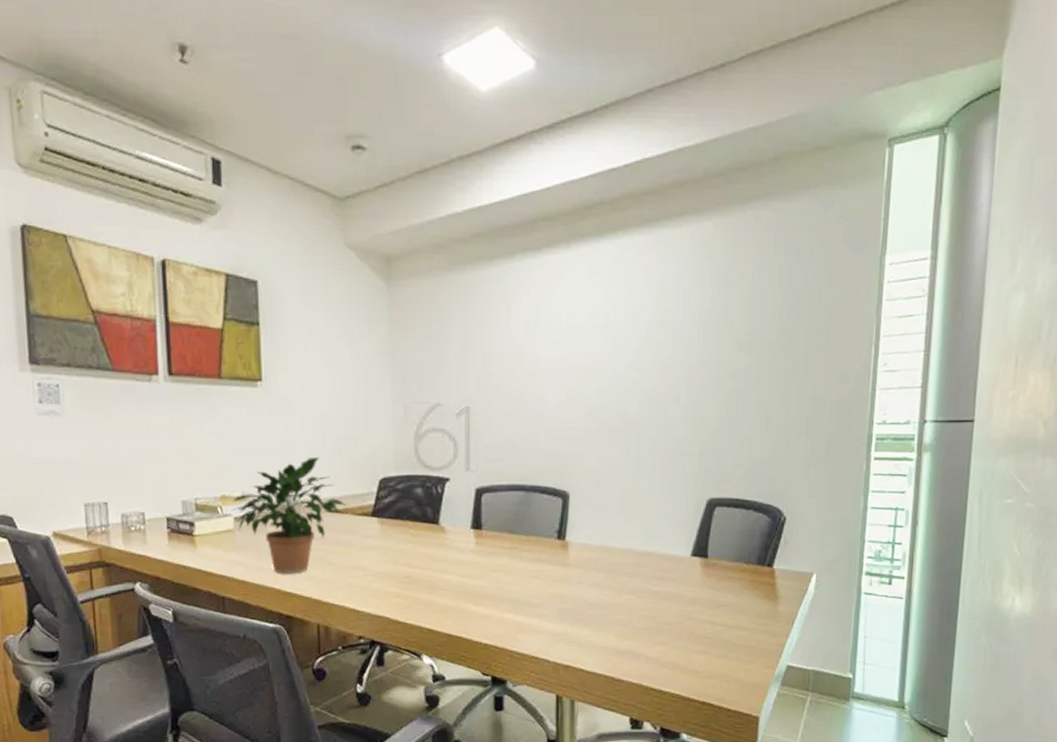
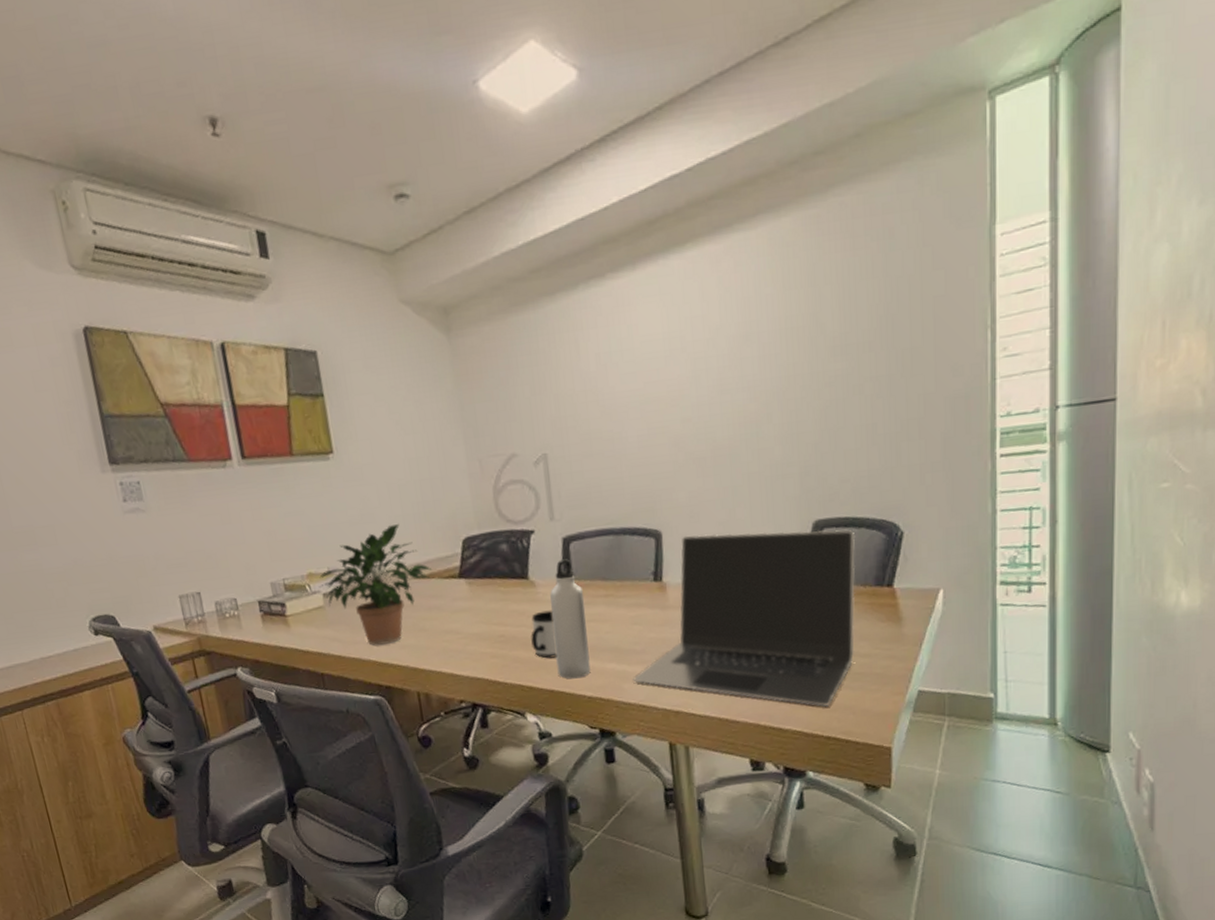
mug: none [435,556,458,603] -> present [531,610,557,659]
water bottle: none [457,509,490,625] -> present [550,559,591,679]
laptop: none [528,499,744,674] -> present [633,529,856,708]

